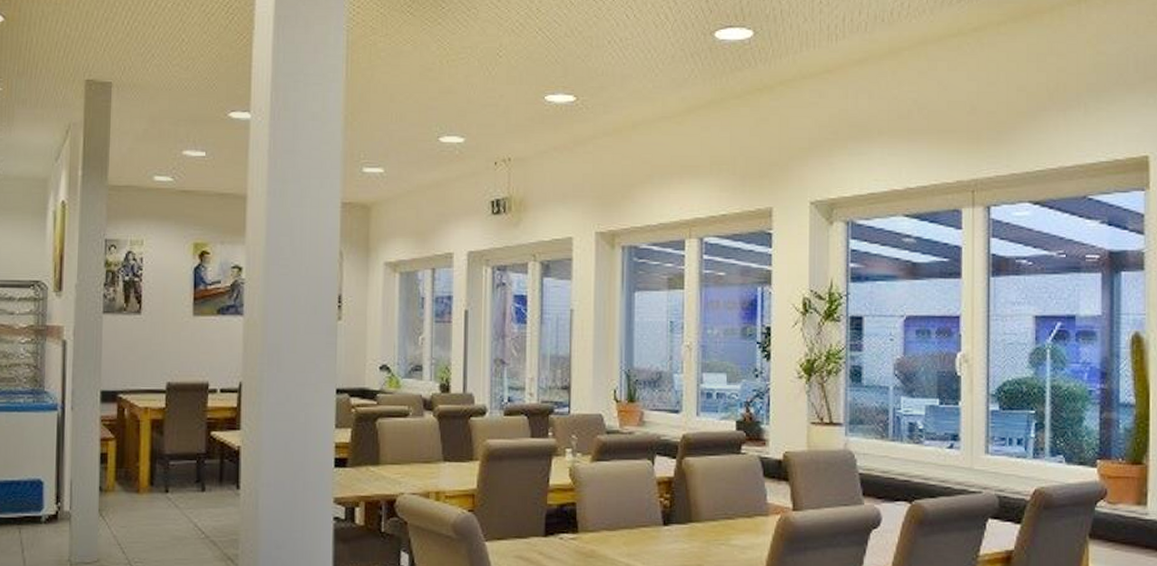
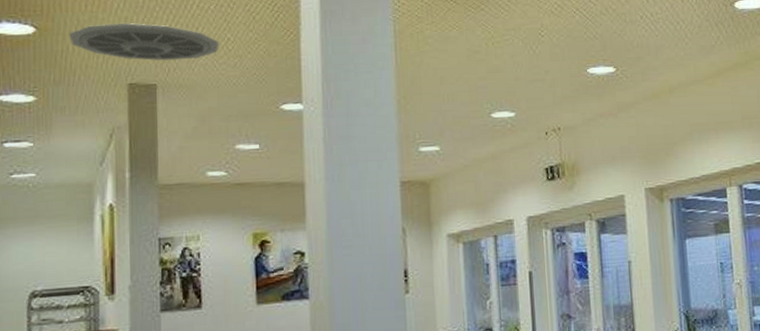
ceiling vent: none [33,17,174,59] -> present [68,23,219,61]

